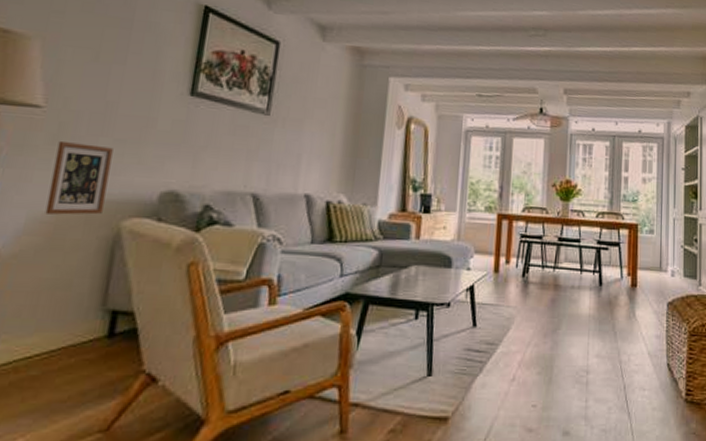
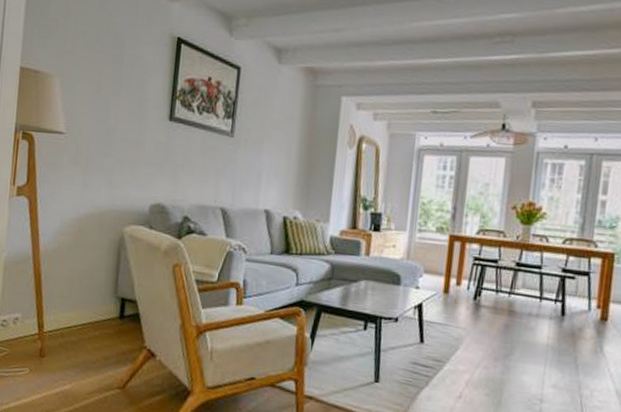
picture frame: present [45,140,114,215] -> none [72,160,115,221]

